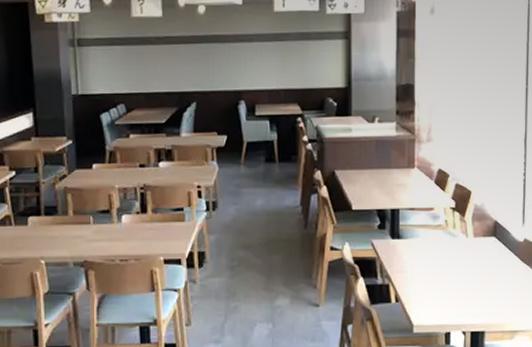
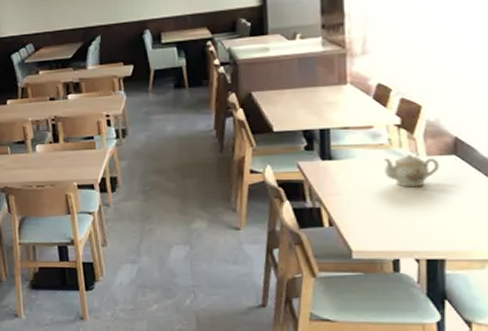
teapot: none [441,235,483,266] -> present [384,154,440,188]

